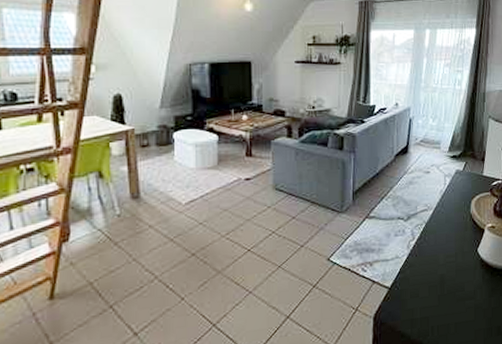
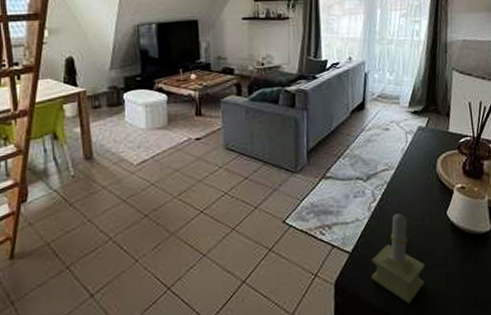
candle: none [408,249,456,334] -> present [371,212,425,304]

